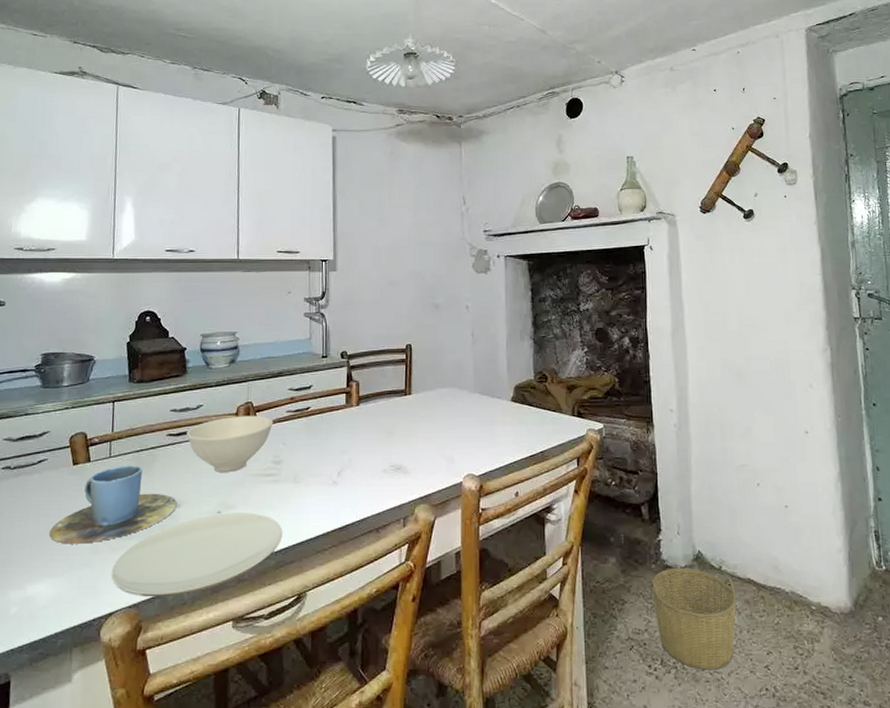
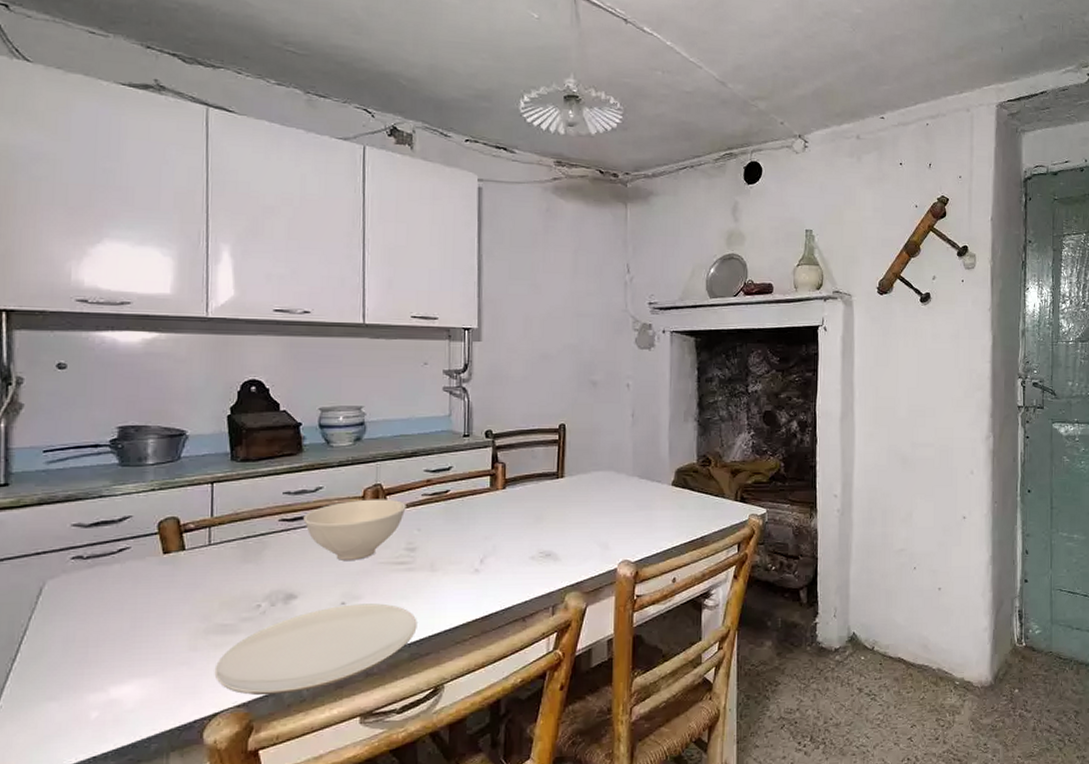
cup: present [49,465,177,544] -> none [136,554,293,641]
basket: present [650,567,737,670] -> none [805,649,886,745]

